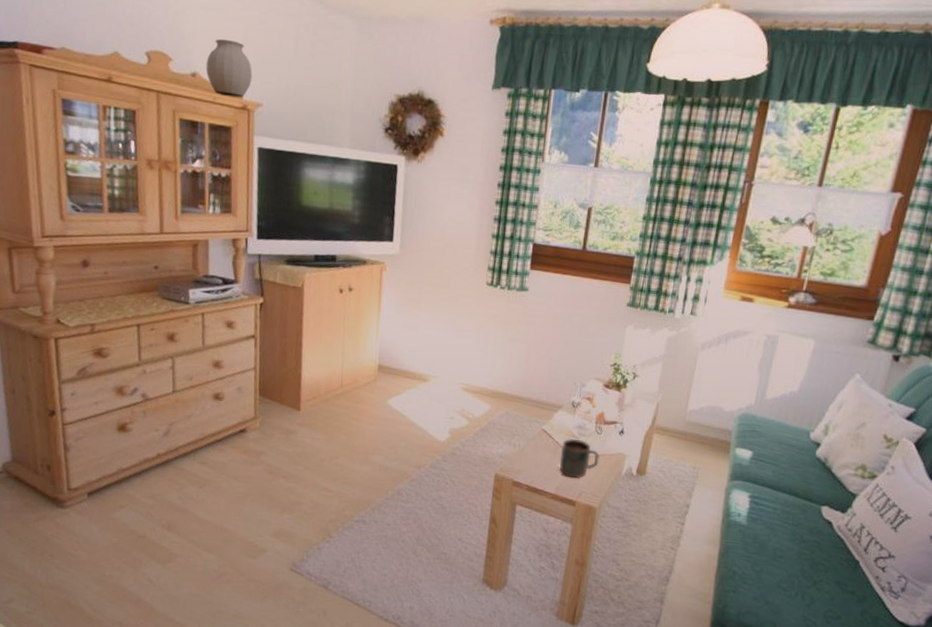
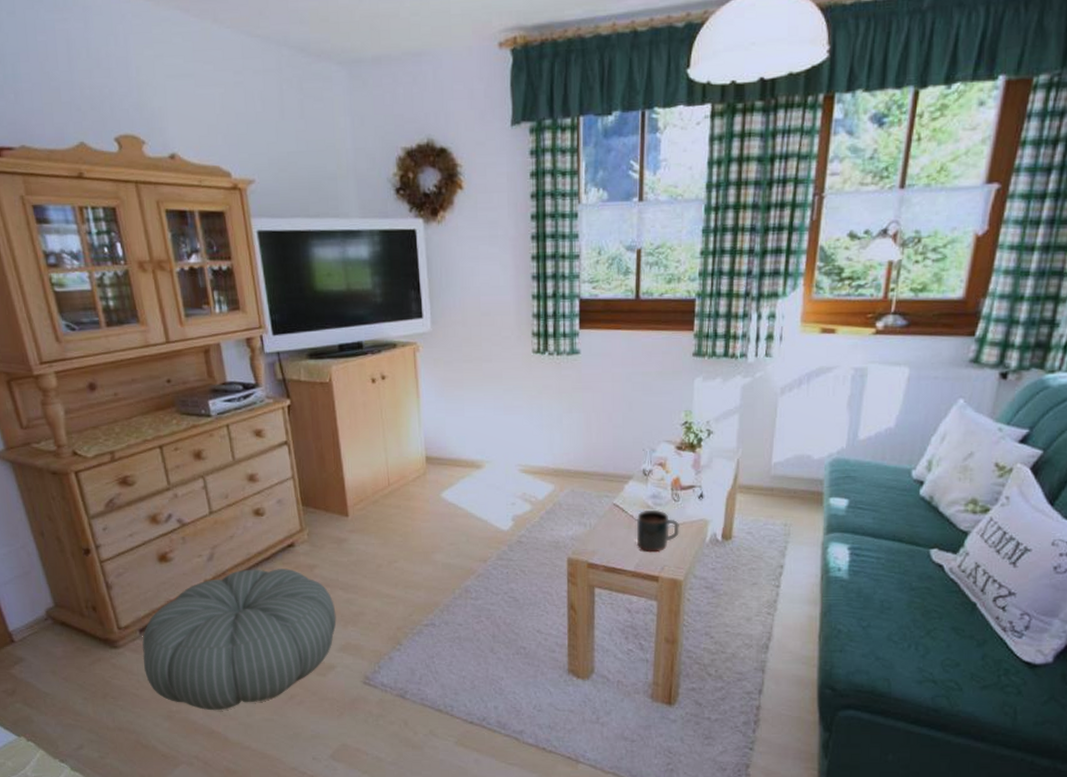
pouf: none [85,448,275,580] -> present [142,568,337,711]
vase: present [206,38,253,98] -> none [184,109,238,177]

